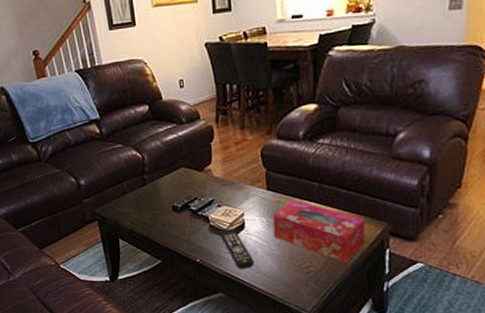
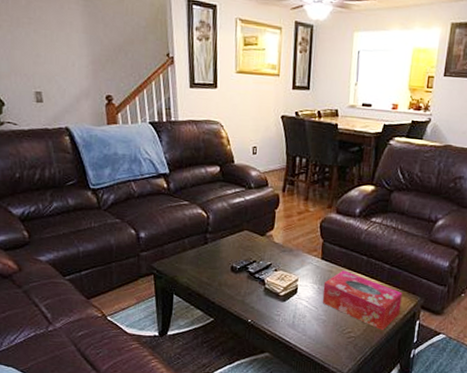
remote control: present [219,228,255,269] -> none [273,292,302,331]

